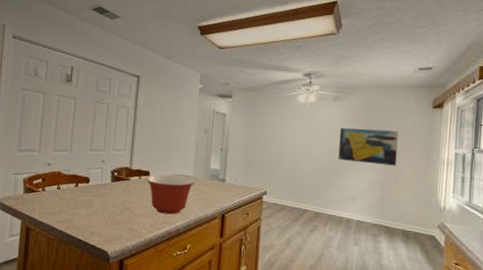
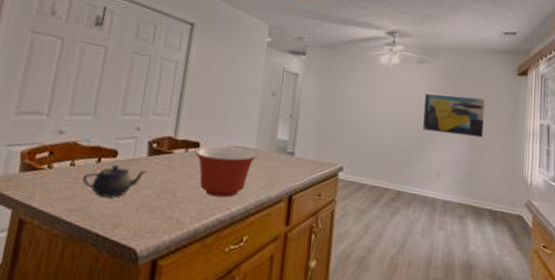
teapot: none [66,189,112,213] -> present [82,165,147,198]

